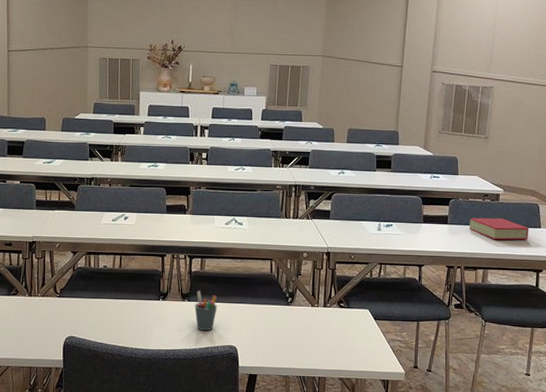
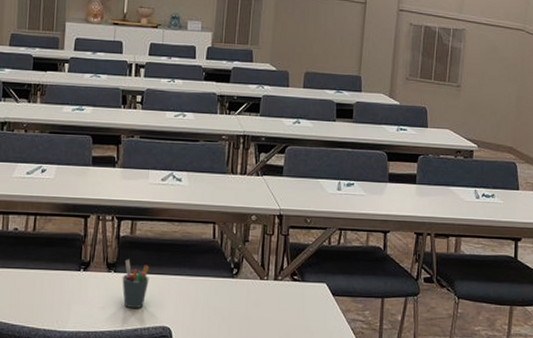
book: present [470,217,529,240] -> none [440,177,507,204]

